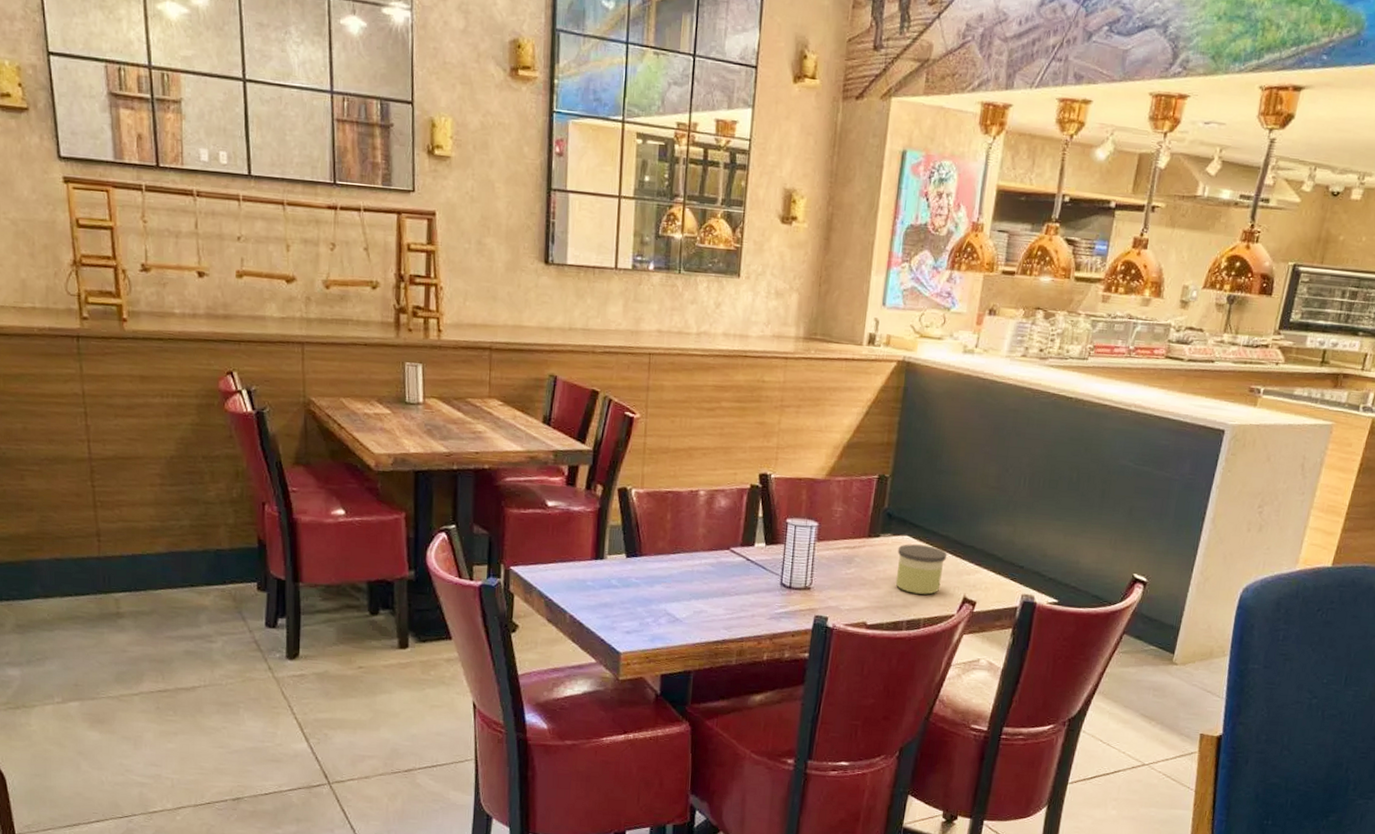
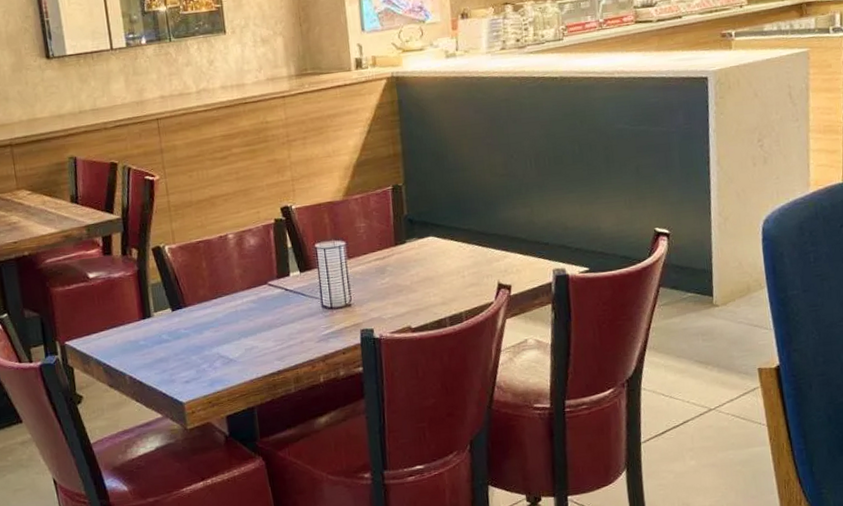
candle: present [895,544,948,595] -> none [425,241,474,290]

